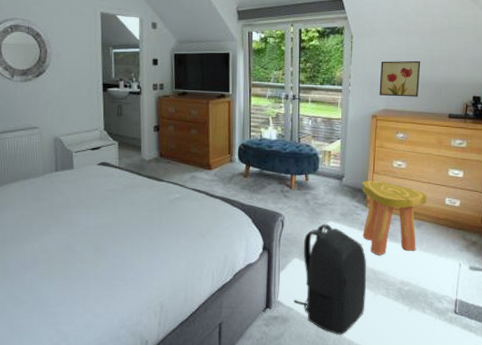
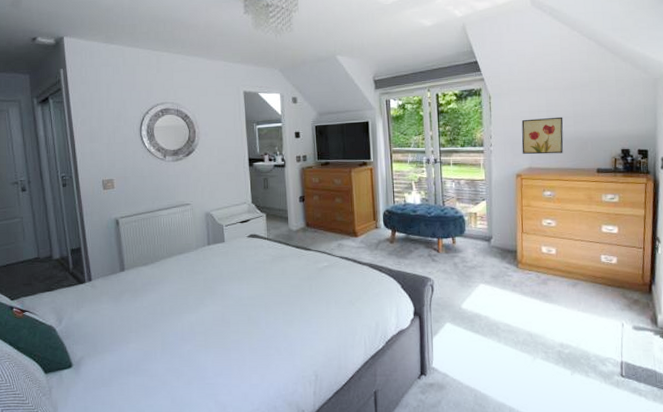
backpack: present [293,223,367,335] -> none [448,286,524,401]
stool: present [362,180,427,255] -> none [511,240,581,317]

